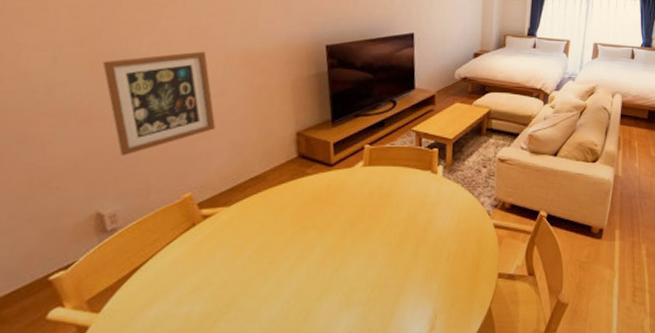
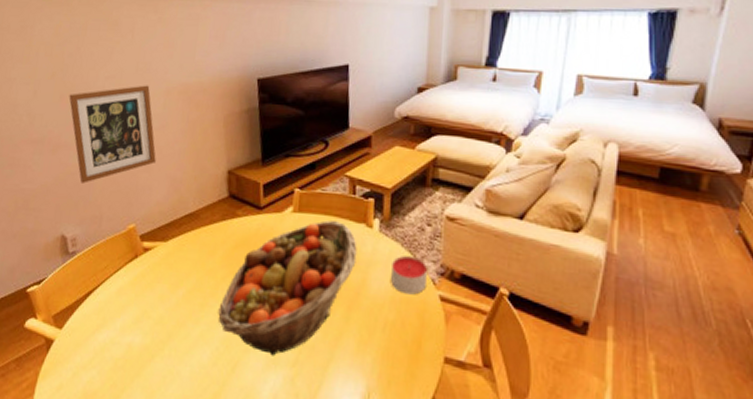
fruit basket: none [288,171,424,299] -> present [218,220,357,356]
candle: none [454,193,483,226] -> present [391,255,427,295]

